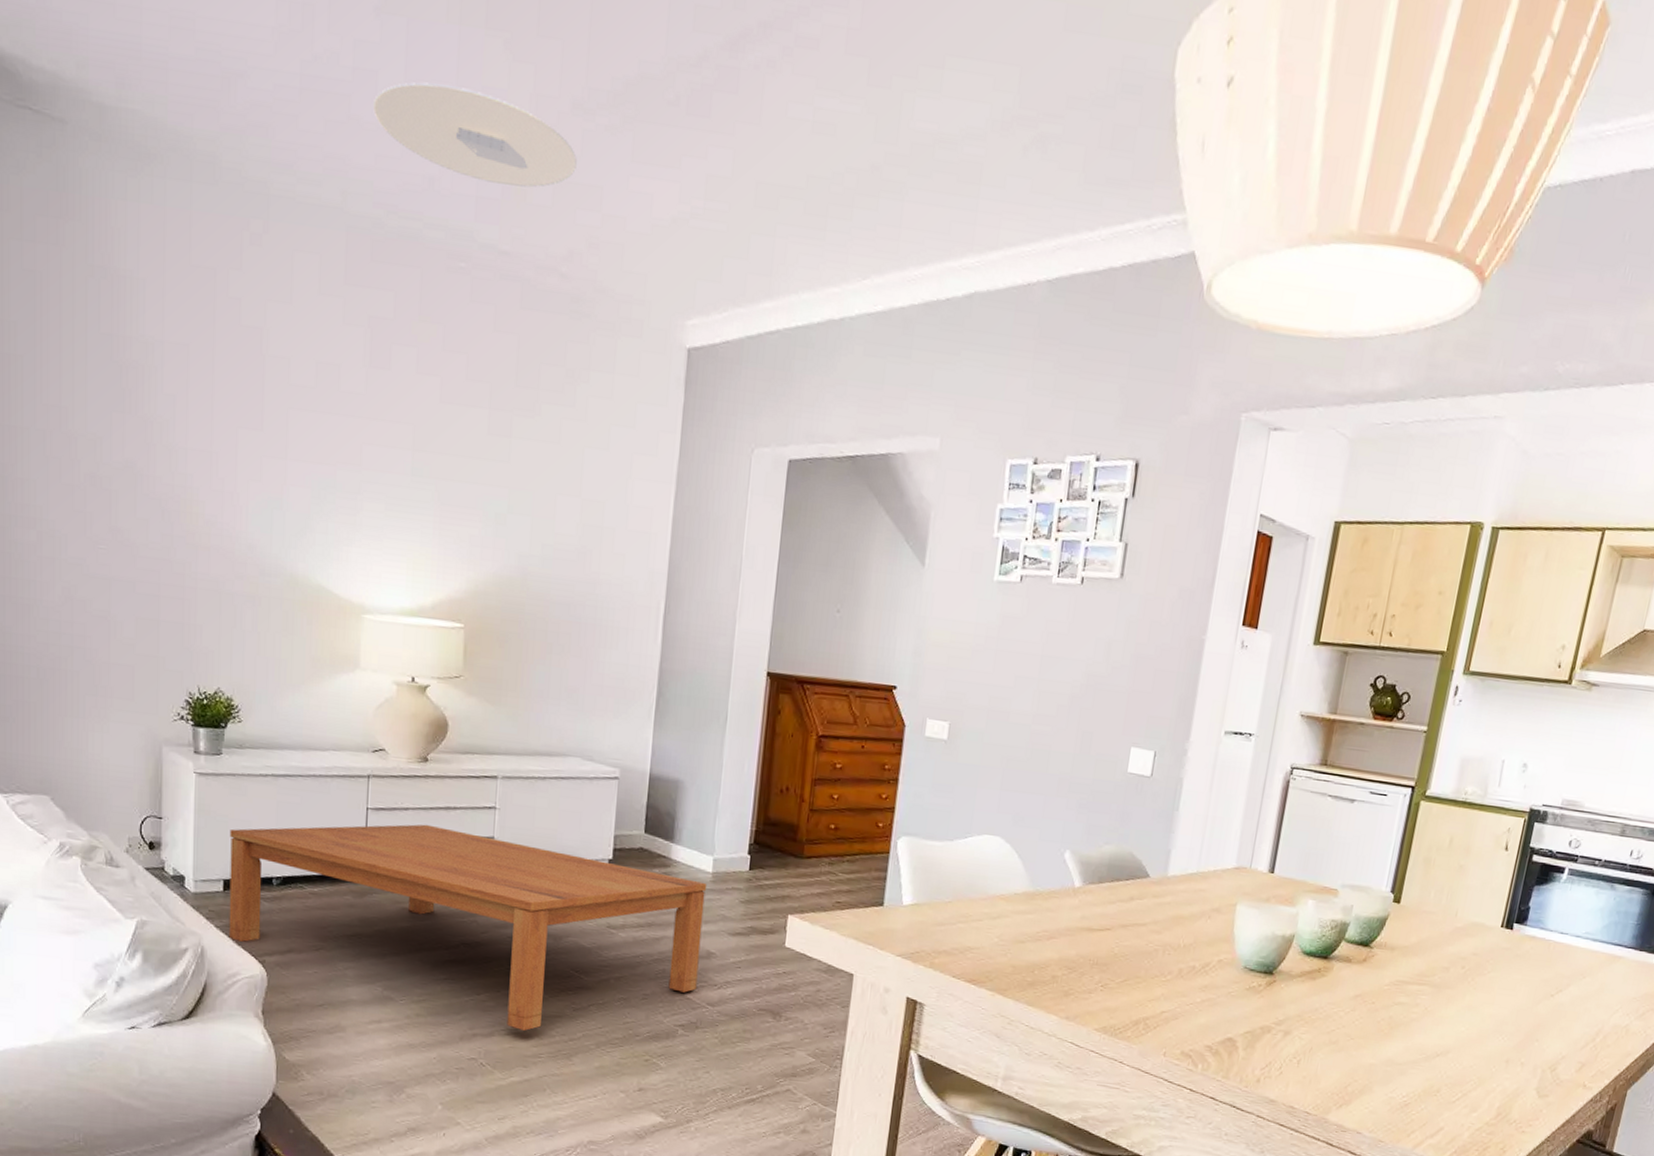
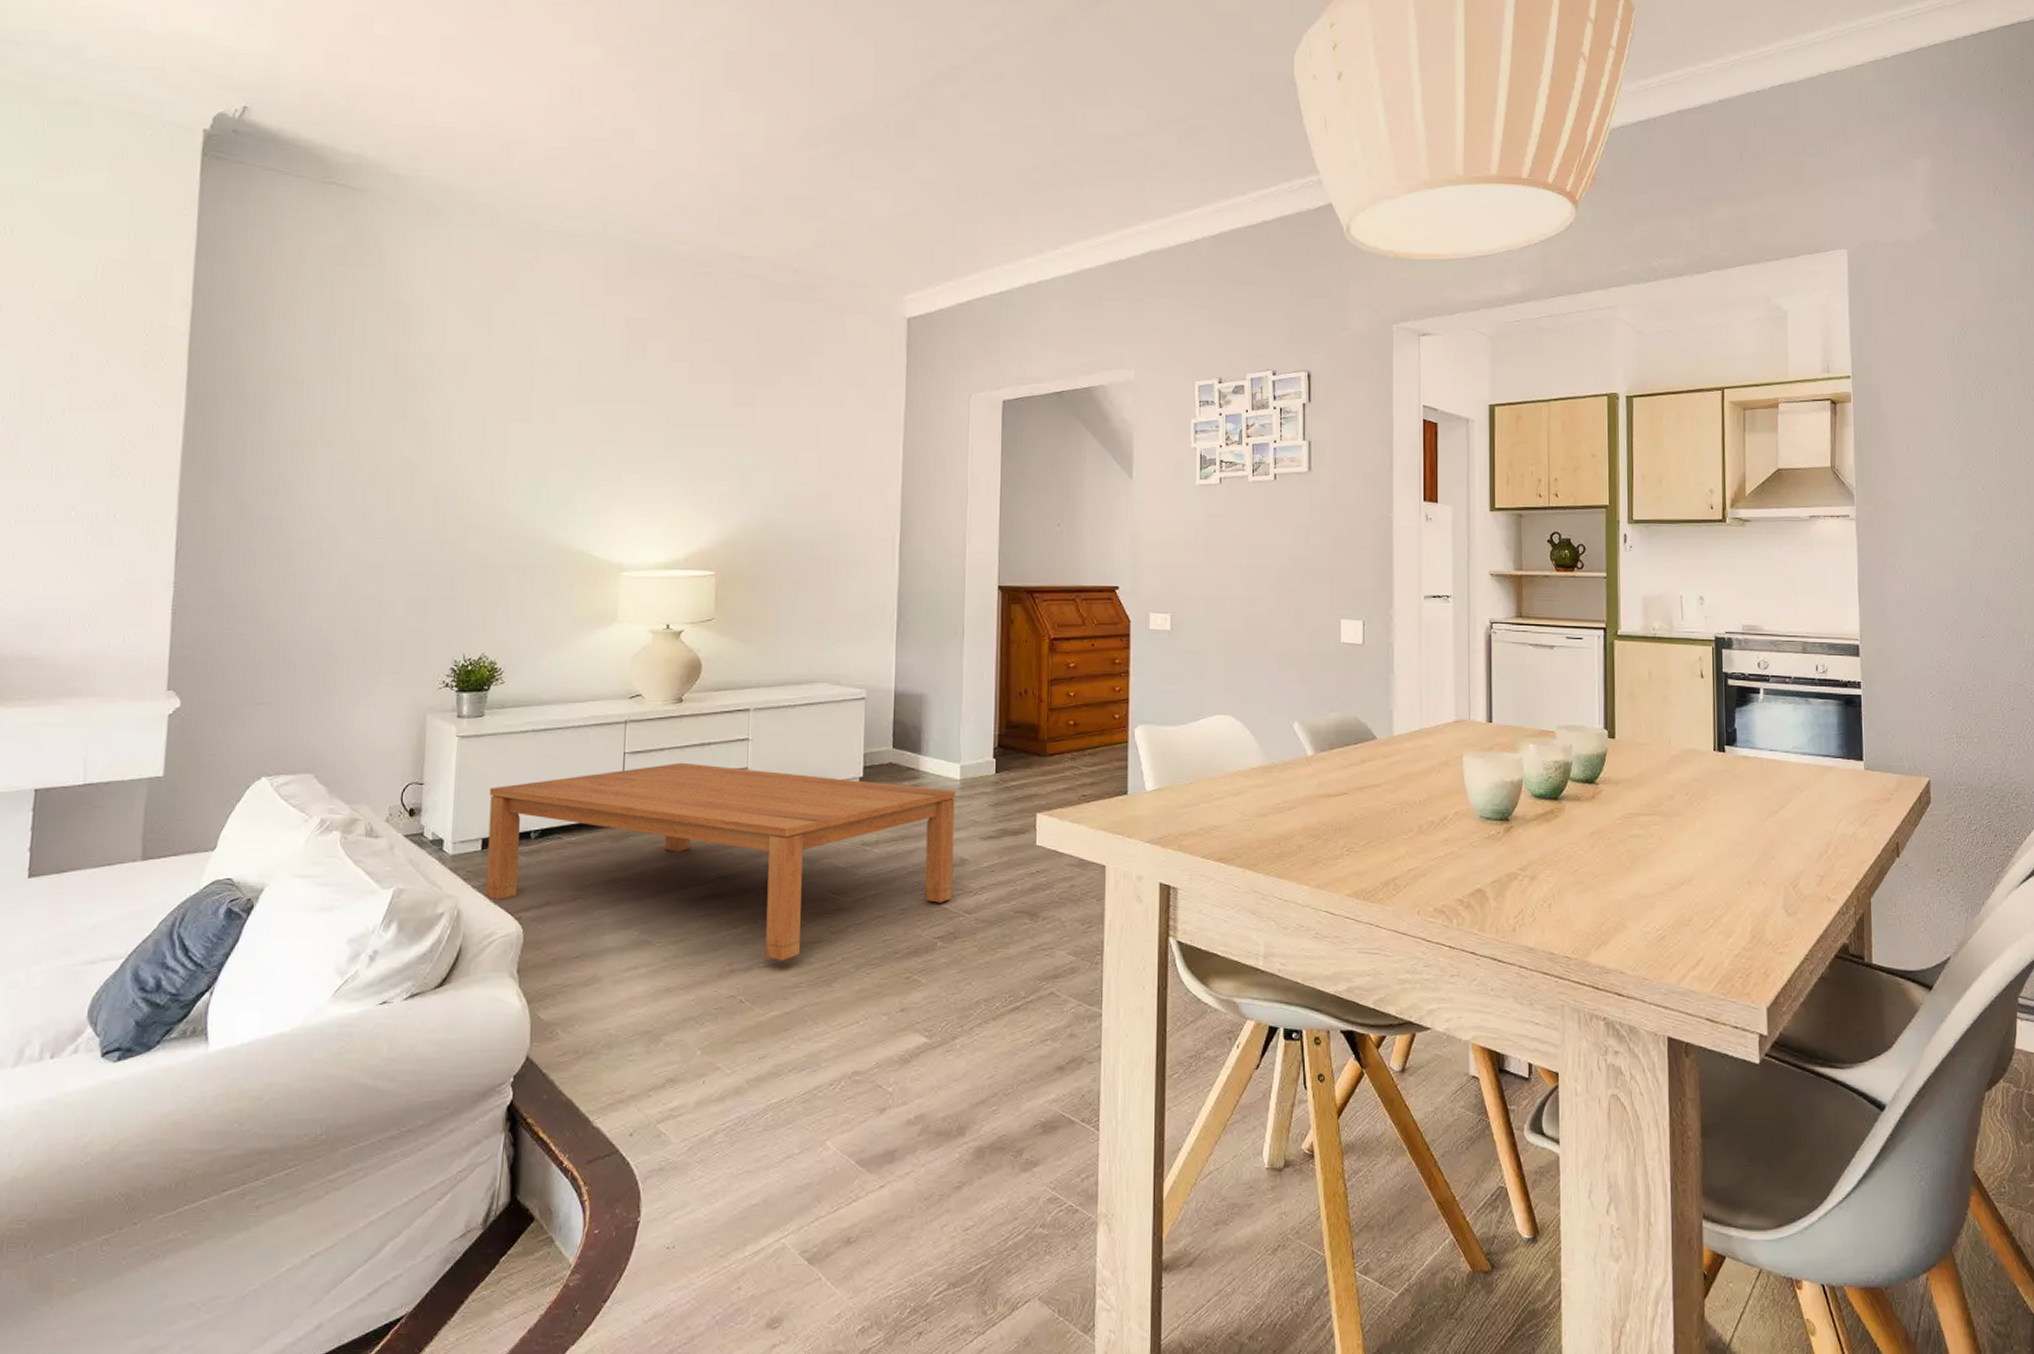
ceiling light: present [373,82,577,188] -> none [630,134,804,206]

